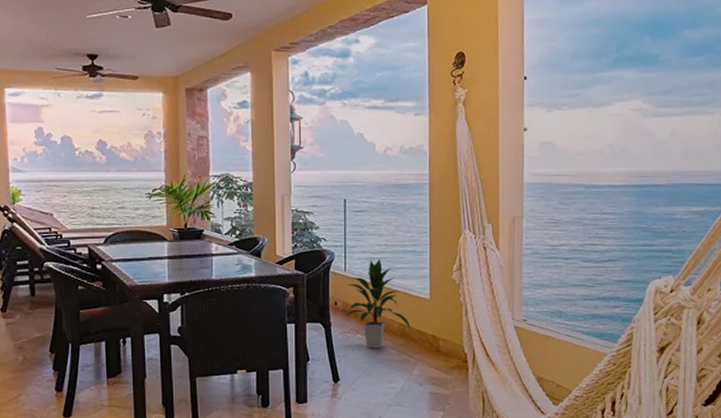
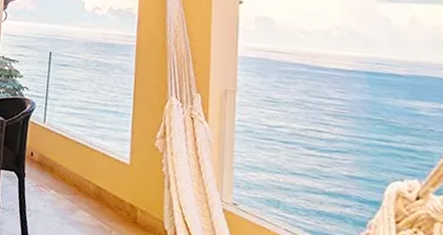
indoor plant: present [345,259,411,348] -> none [40,115,108,209]

